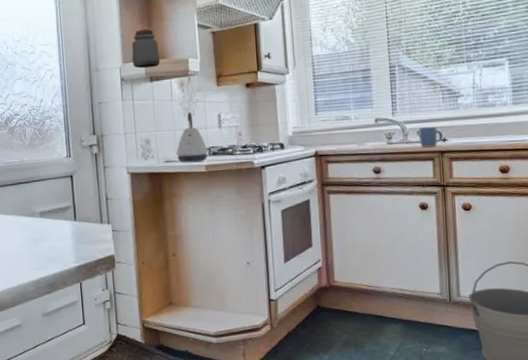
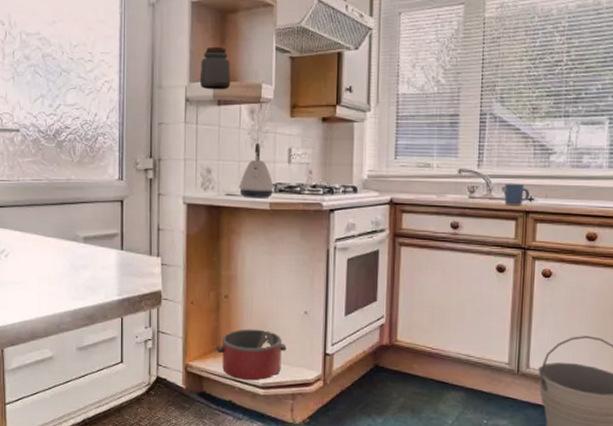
cooking pot: none [169,282,234,330] -> present [216,329,287,380]

